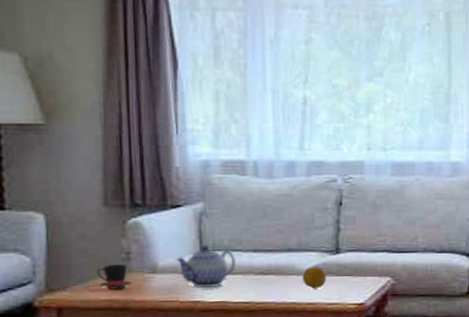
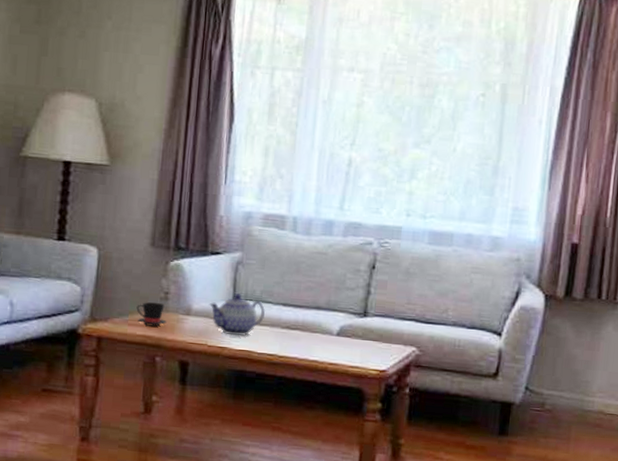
fruit: present [302,266,327,289] -> none [327,326,352,350]

